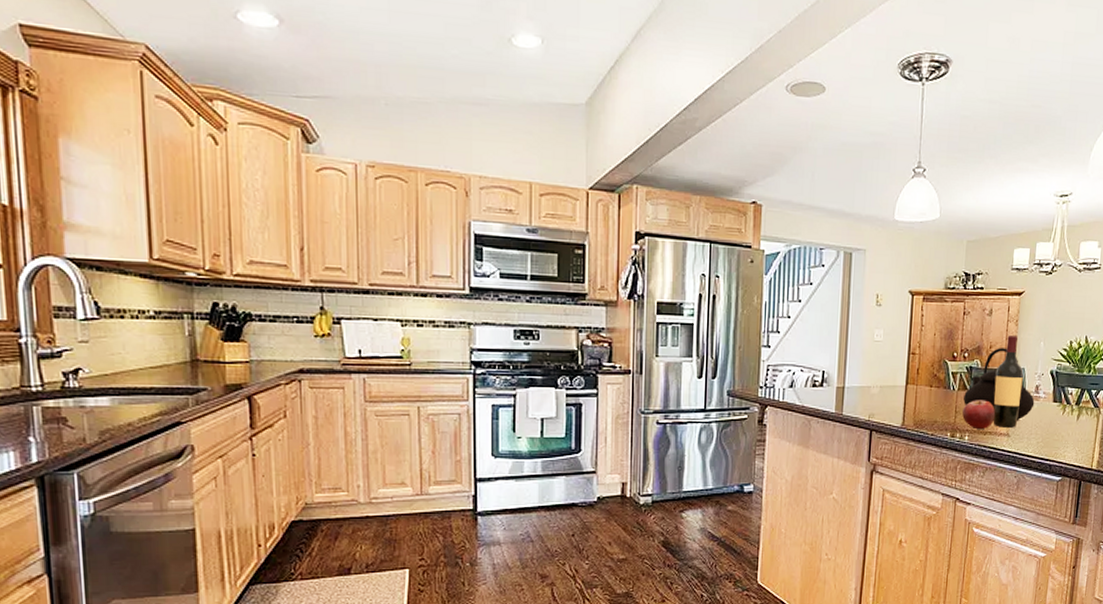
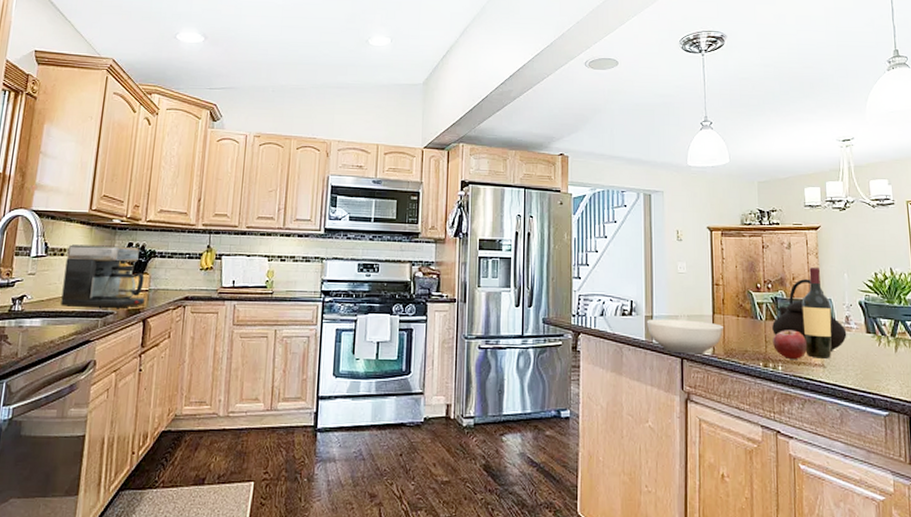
coffee maker: none [128,304,246,383] -> present [61,244,145,308]
bowl: none [837,390,915,426] -> present [646,319,723,355]

